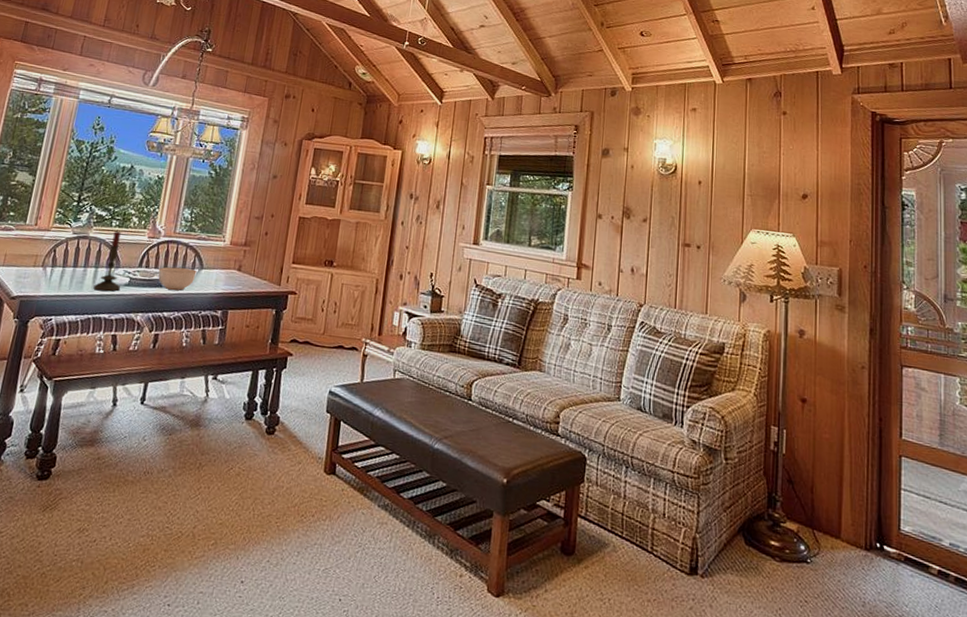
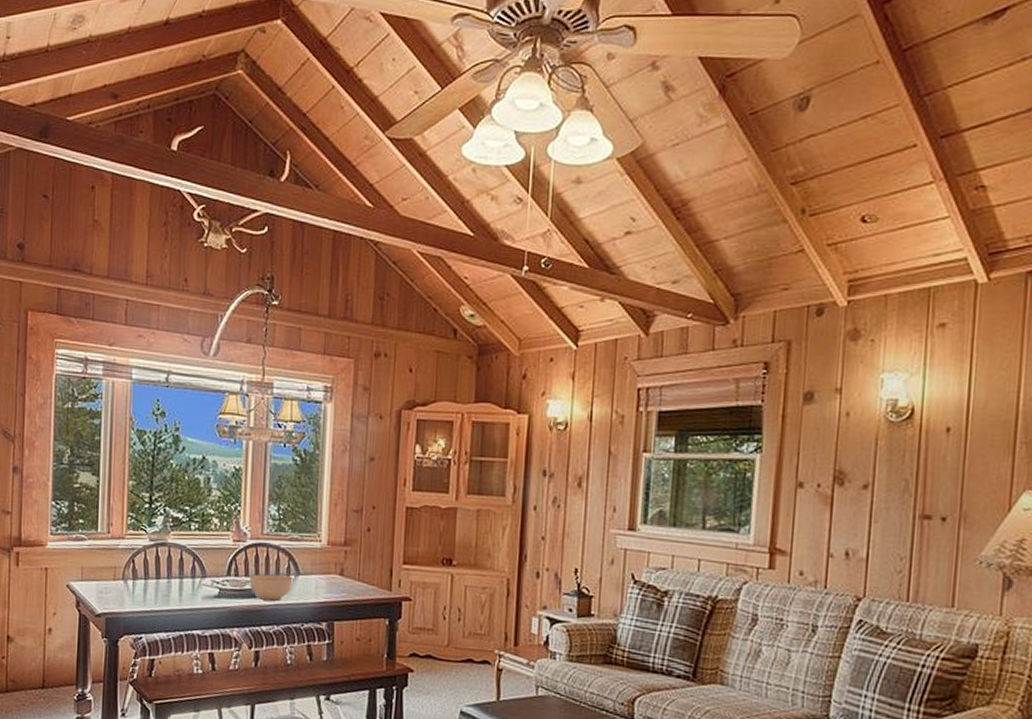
candle: present [93,229,121,292] -> none [181,533,210,605]

